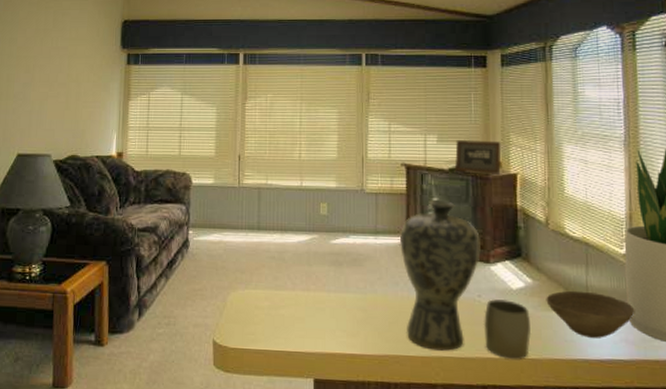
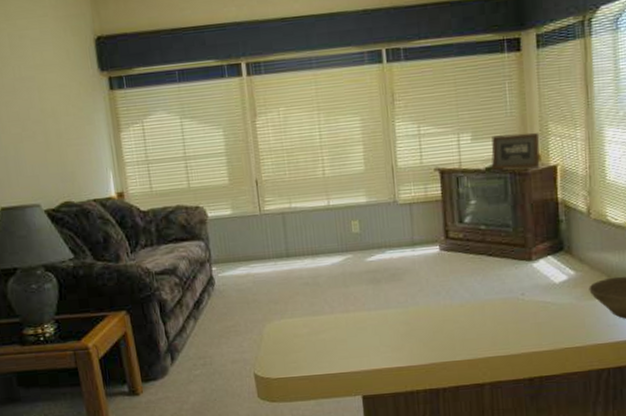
vase: present [399,200,481,351] -> none [438,202,522,352]
mug: present [483,298,532,359] -> none [527,293,576,350]

